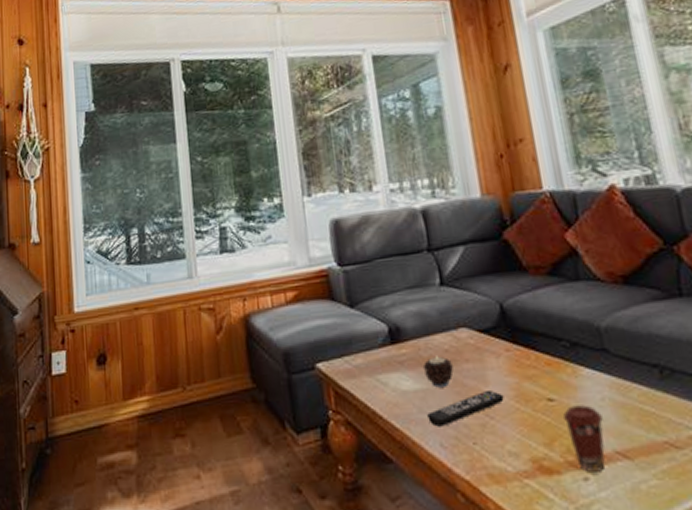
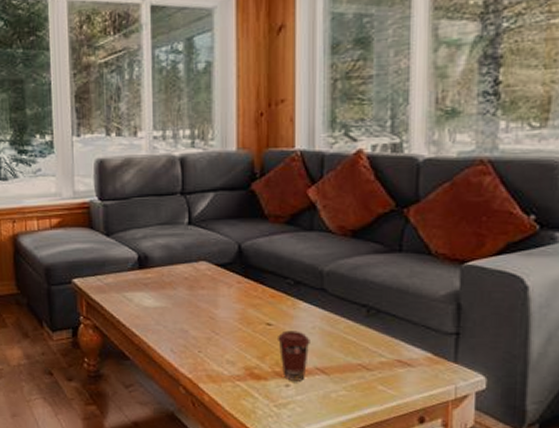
candle: present [422,356,454,388] -> none [164,282,191,307]
remote control: present [427,389,504,427] -> none [163,312,230,337]

